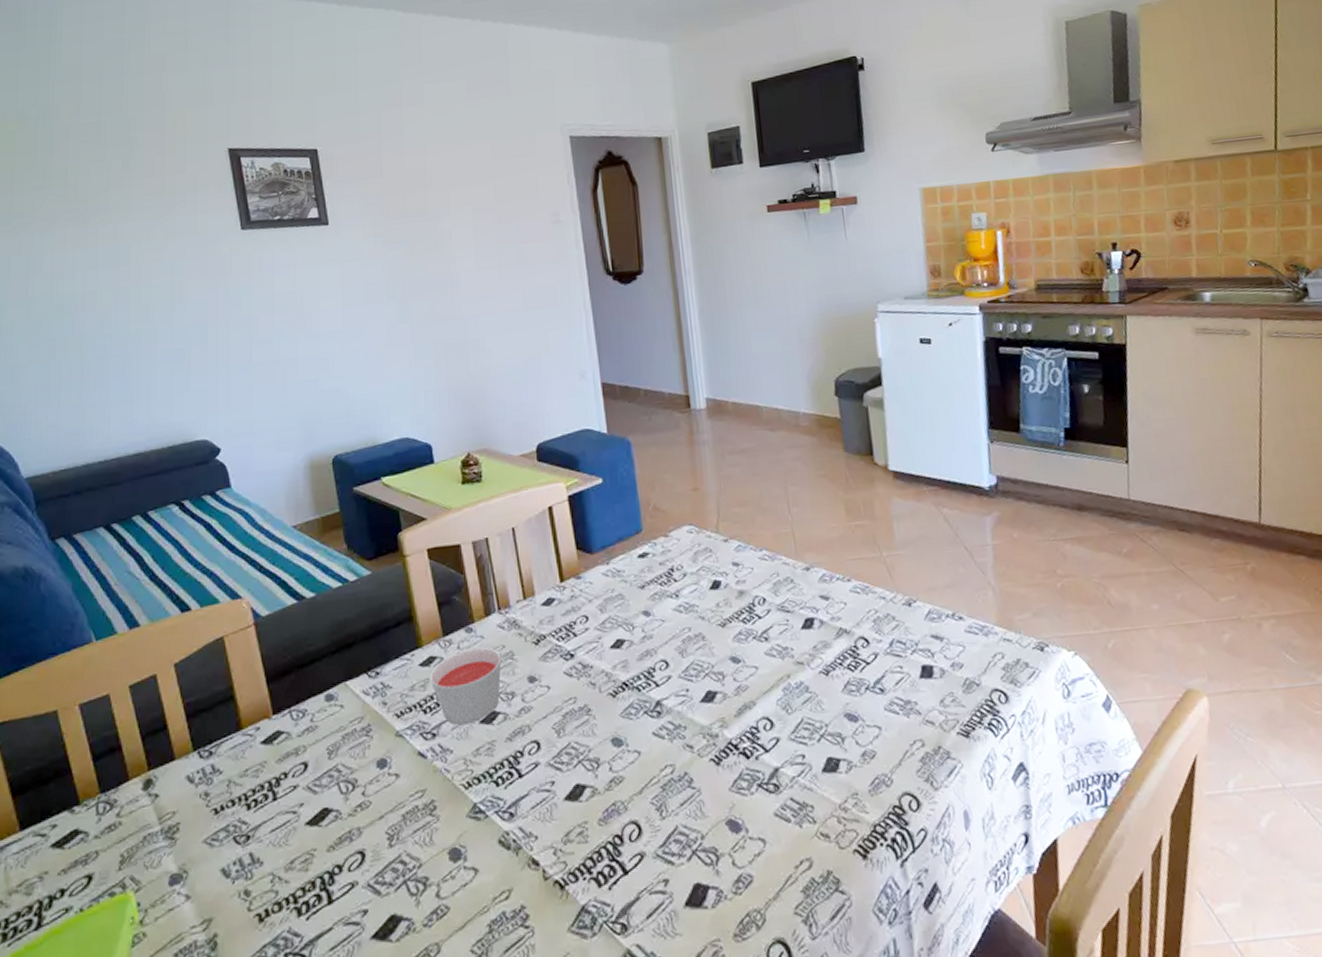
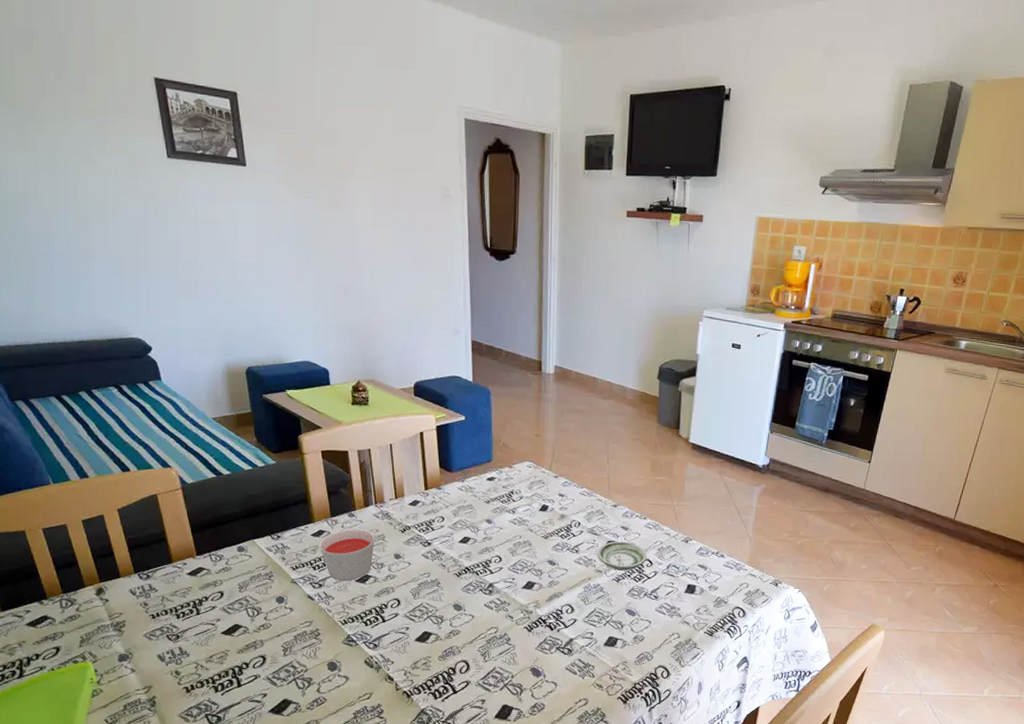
saucer: none [793,615,861,659] -> present [597,541,648,571]

